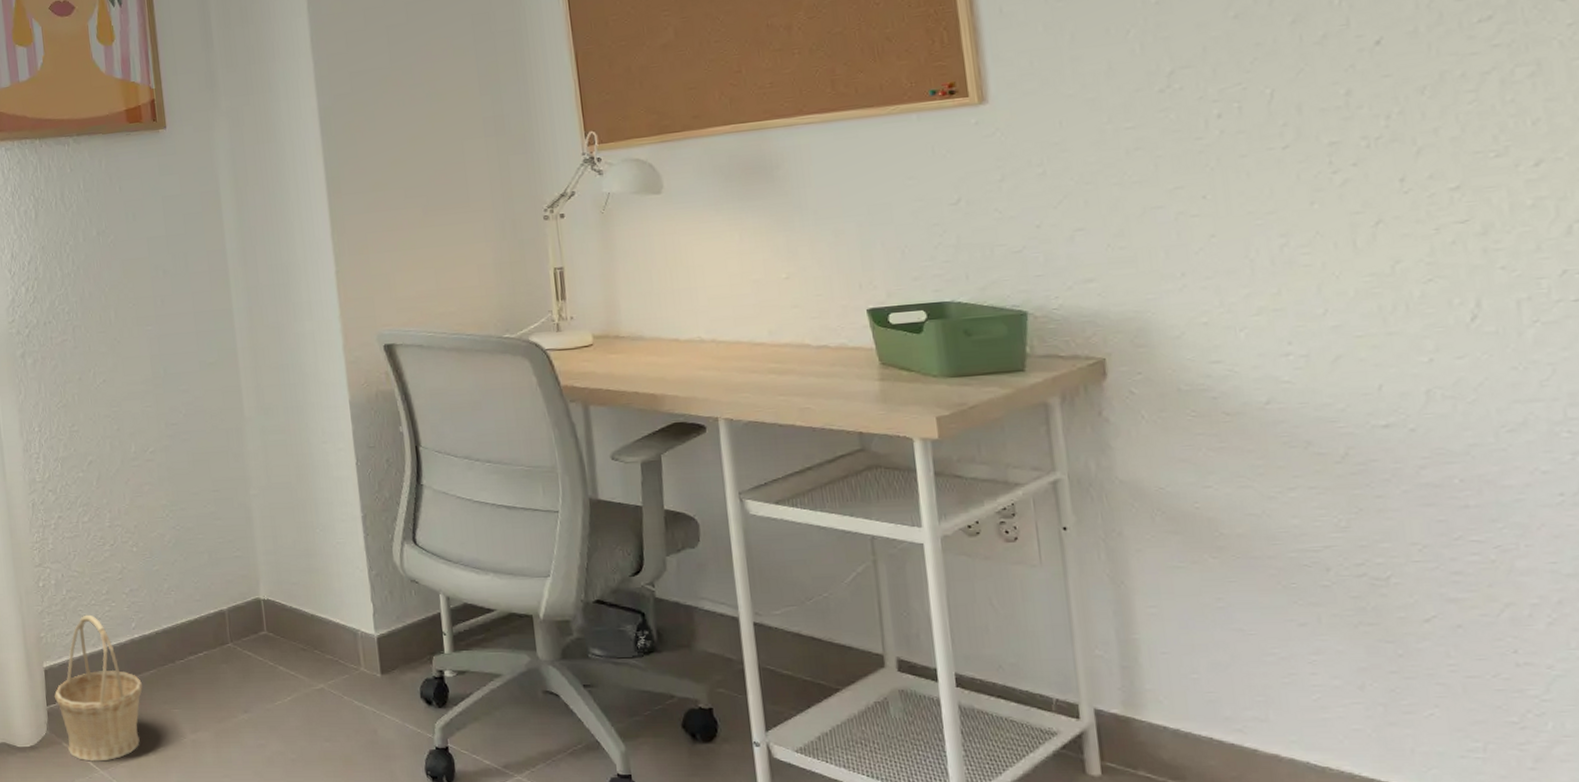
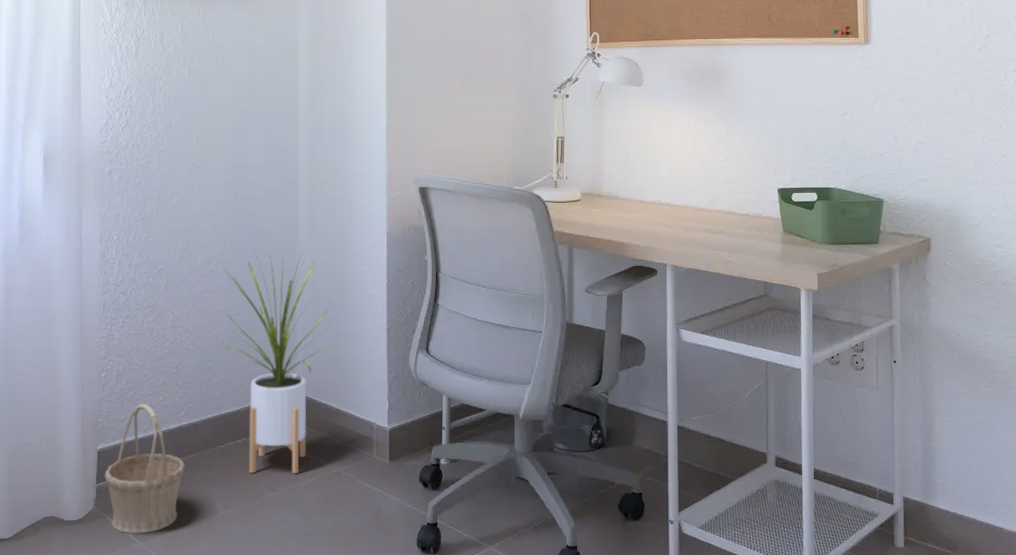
house plant: none [162,426,304,692] -> present [224,247,337,474]

